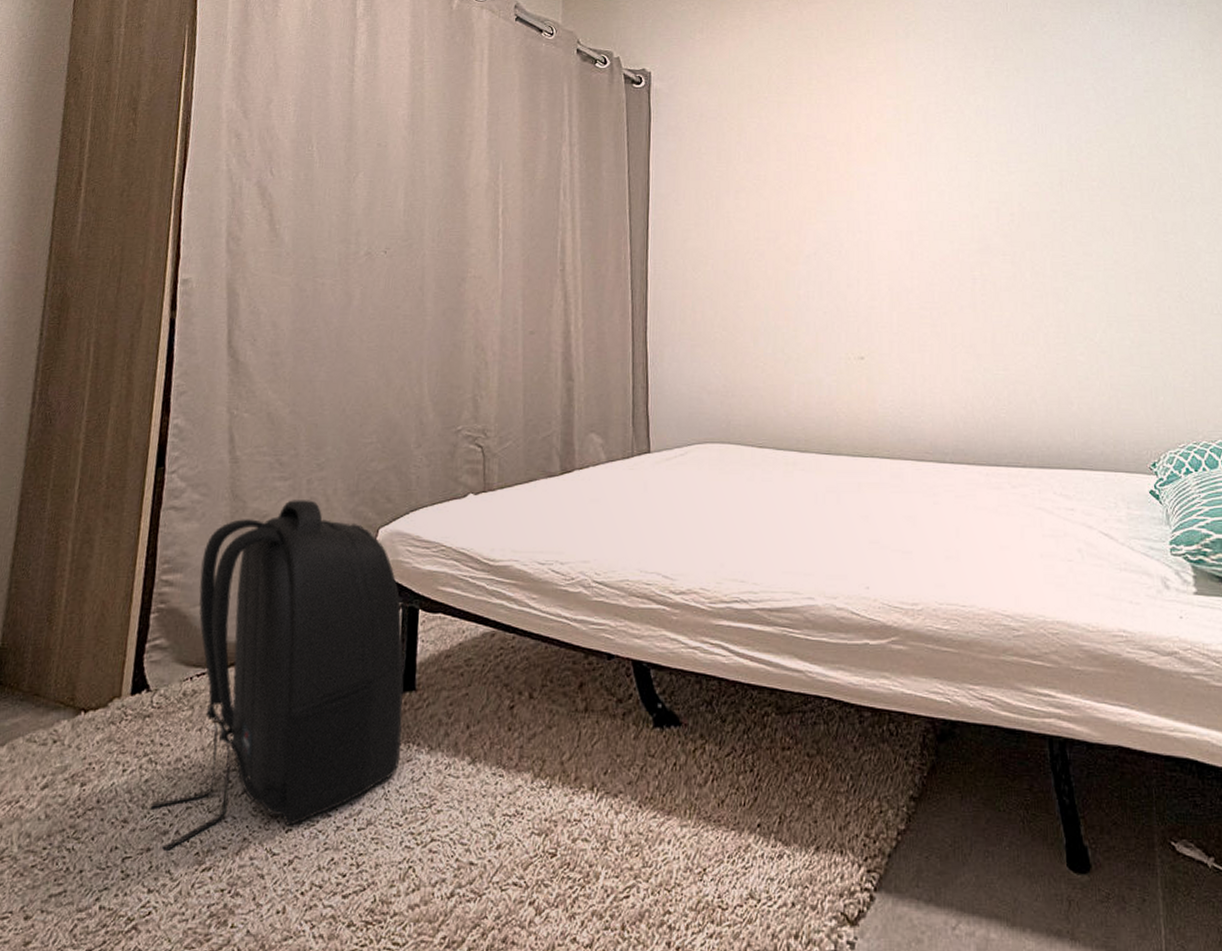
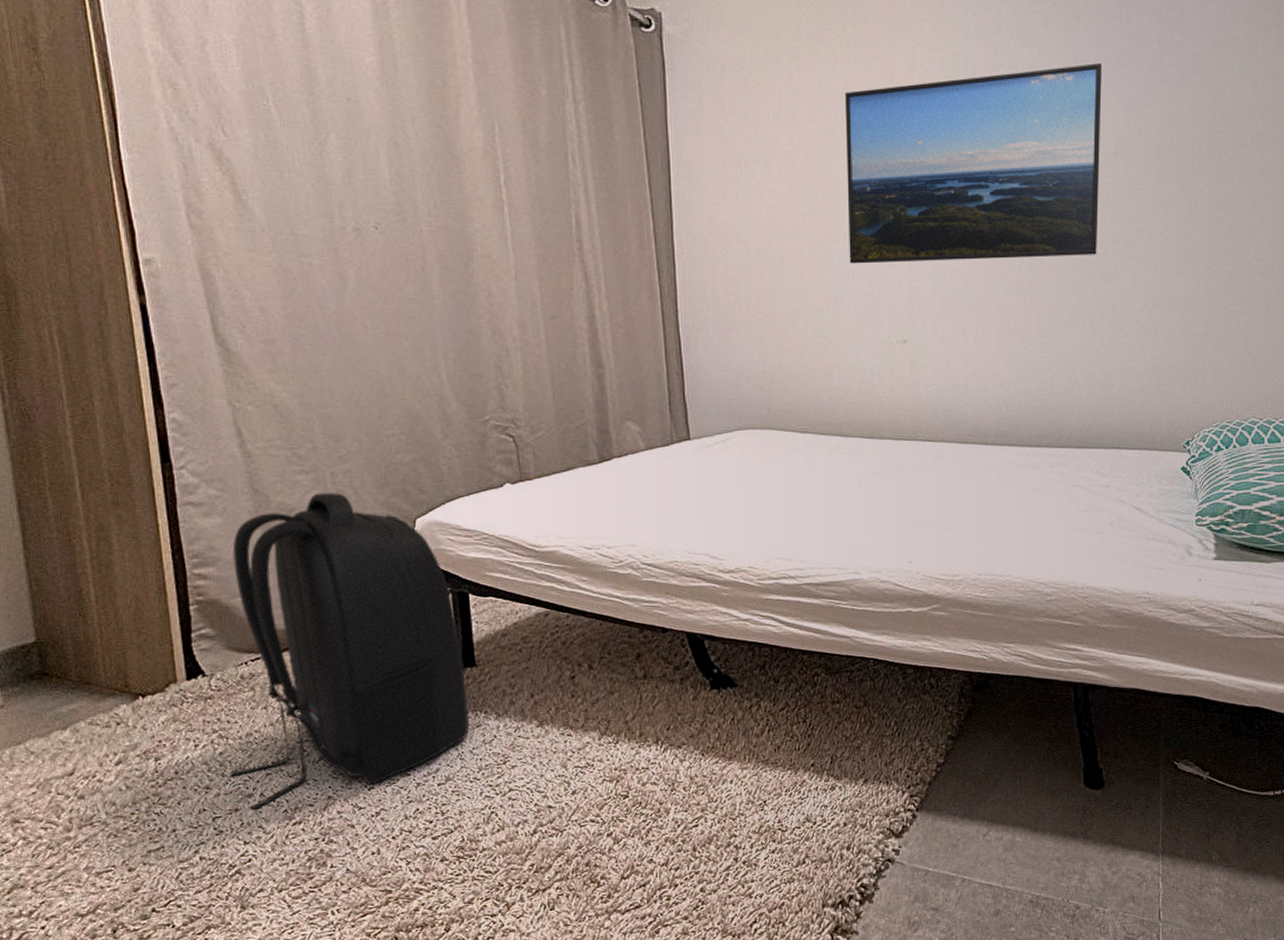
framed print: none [808,107,1048,284] -> present [844,63,1103,264]

